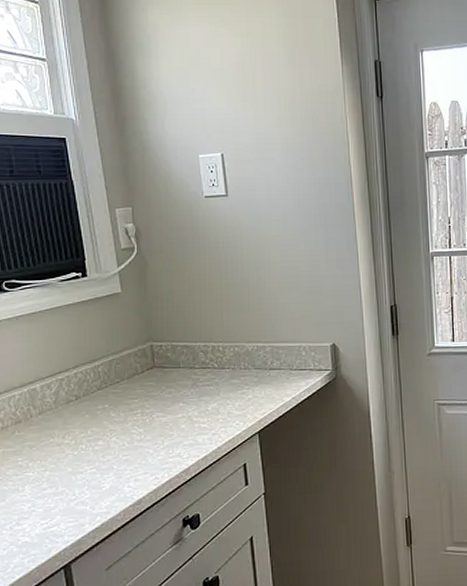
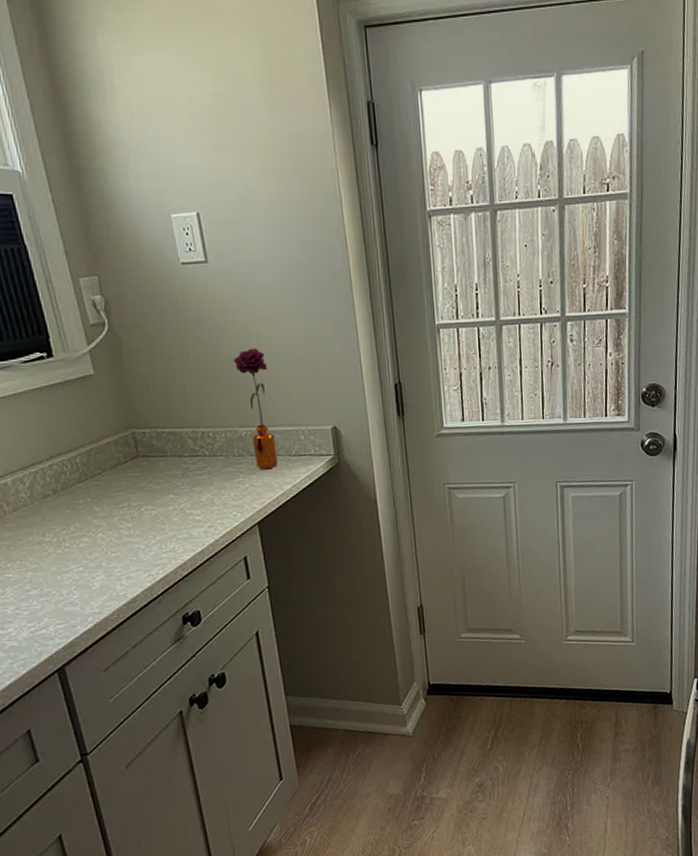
flower: none [244,271,280,381] -> present [232,348,278,469]

